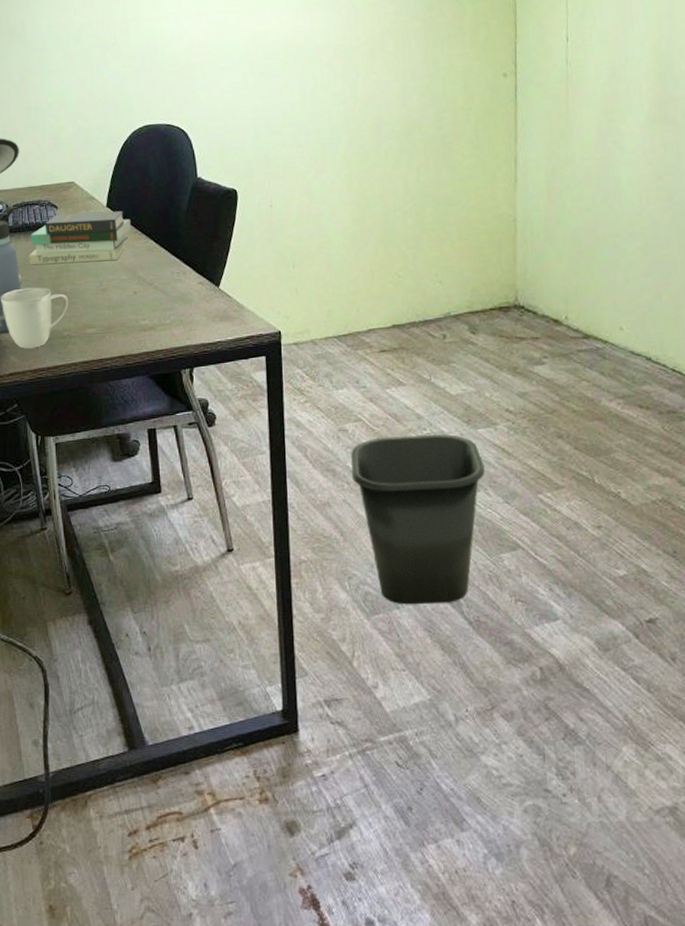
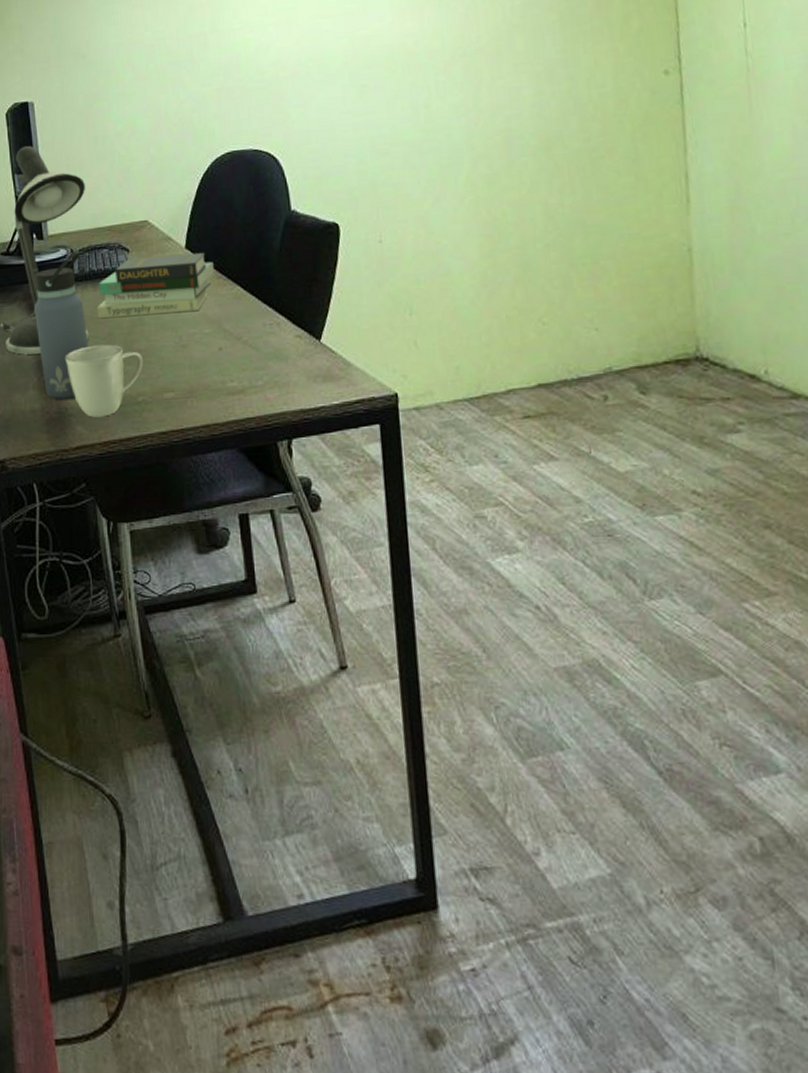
waste bin: present [351,434,485,605] -> none [492,523,669,746]

